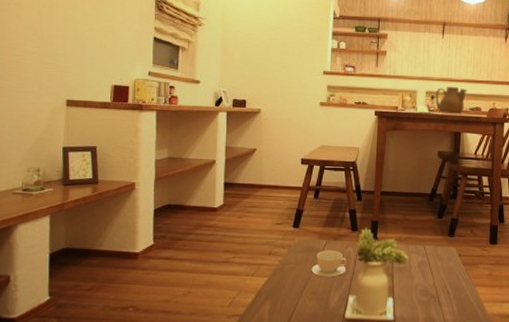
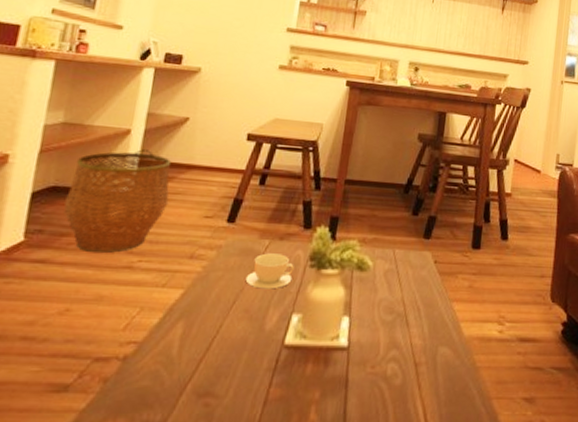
basket: none [177,175,249,252] -> present [63,149,172,253]
teapot: present [435,87,467,115] -> none [419,58,457,91]

